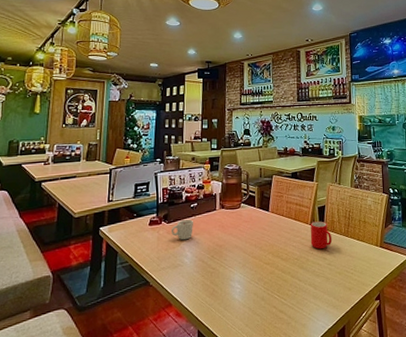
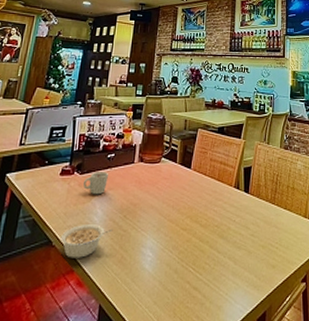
legume: none [156,264,203,295] -> present [60,223,113,258]
cup: present [310,221,333,250] -> none [233,184,257,217]

